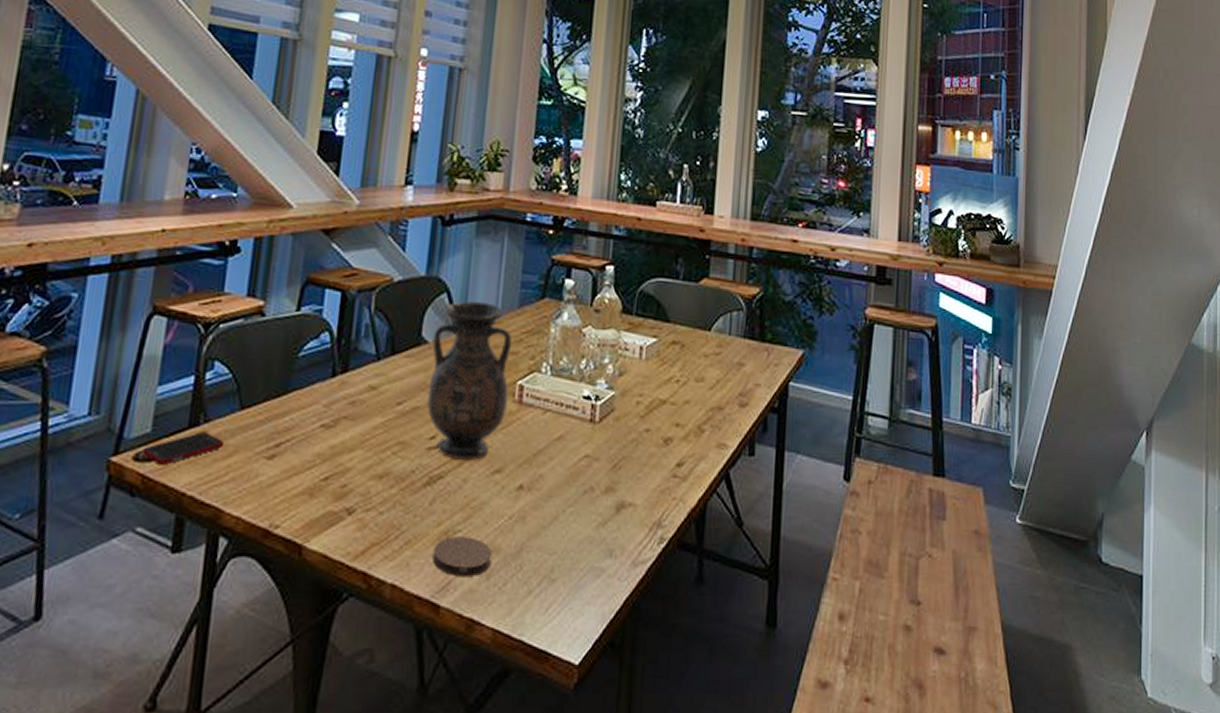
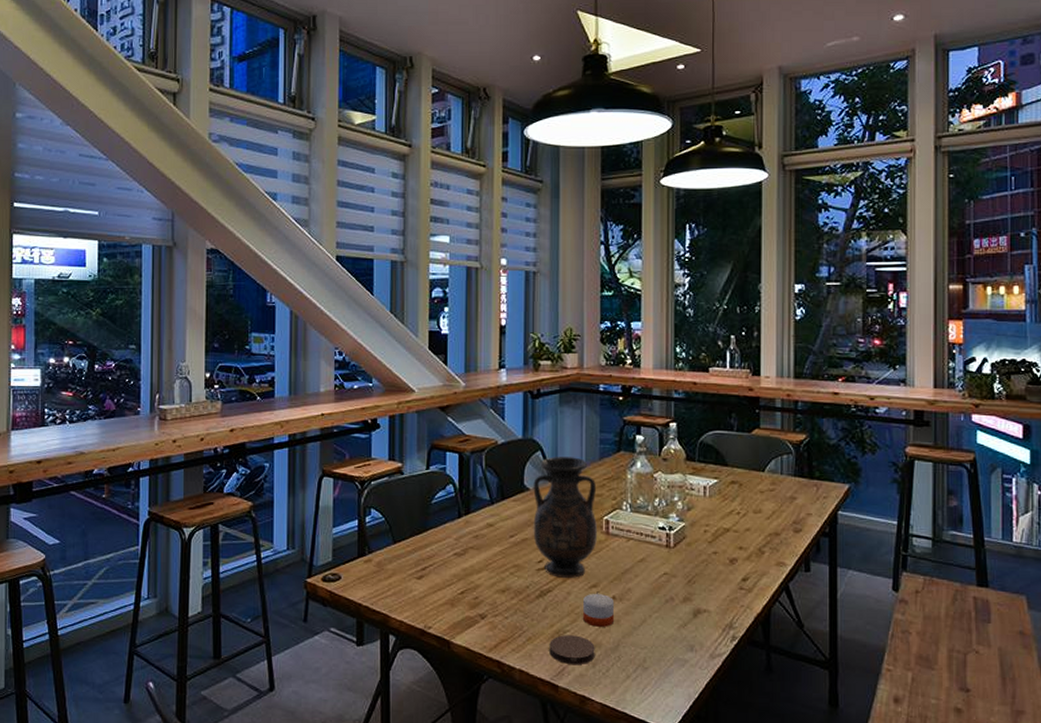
cell phone: present [142,432,225,465] -> none [328,560,385,584]
candle: none [480,480,522,526] -> present [583,593,615,627]

